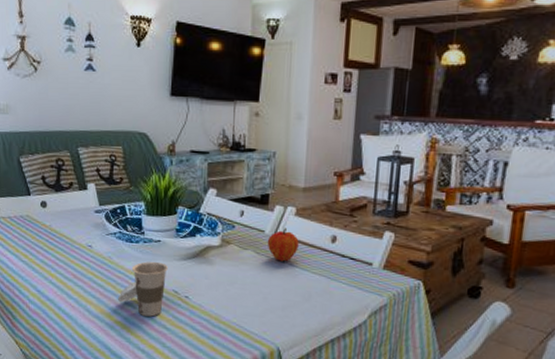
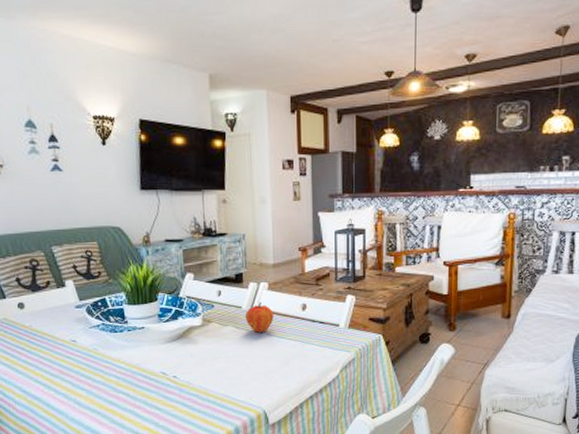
cup: present [117,261,168,317] -> none [106,347,154,400]

